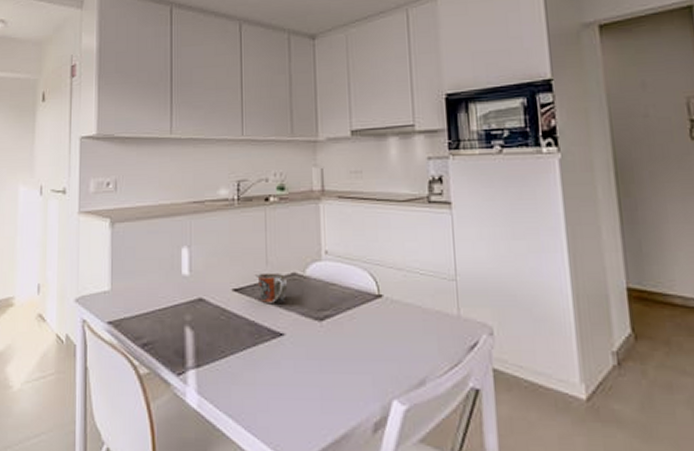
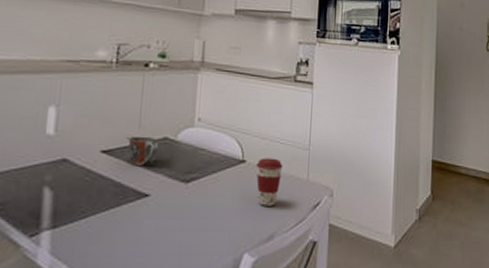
coffee cup: none [395,291,426,347] -> present [256,158,283,206]

